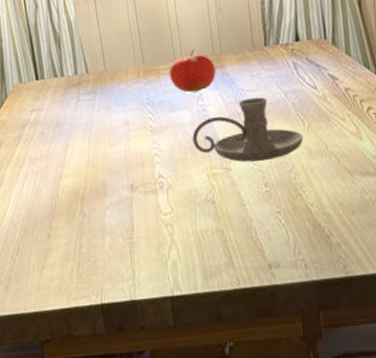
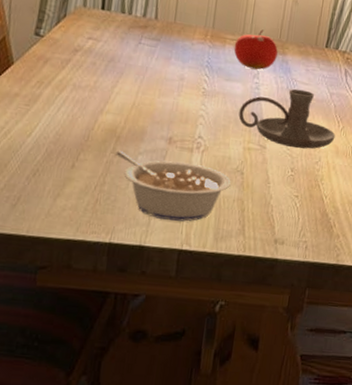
legume: none [84,204,205,270] -> present [116,151,231,222]

